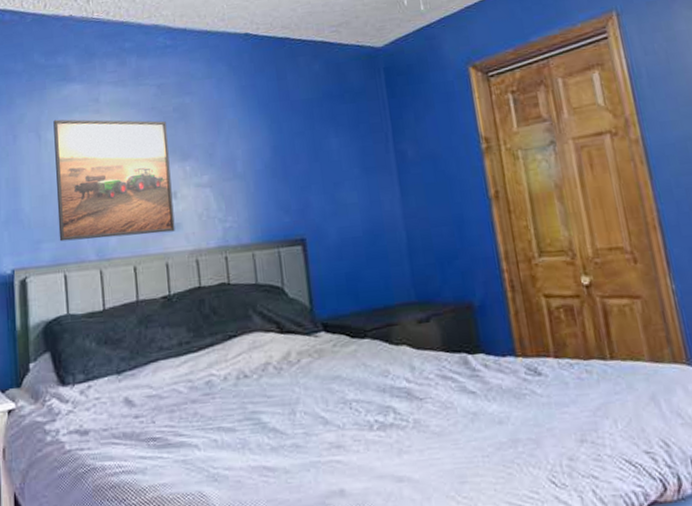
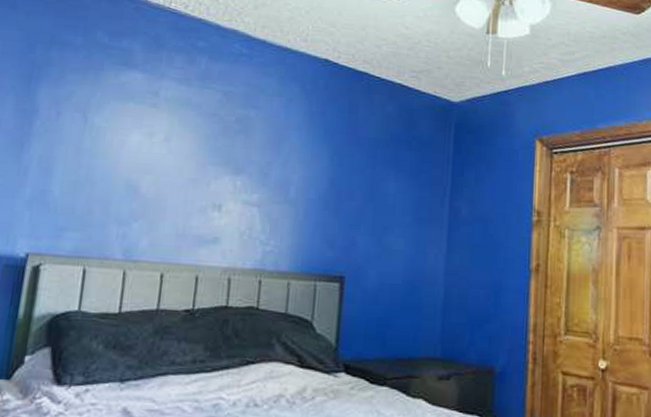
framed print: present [53,119,175,242] -> none [85,104,225,245]

